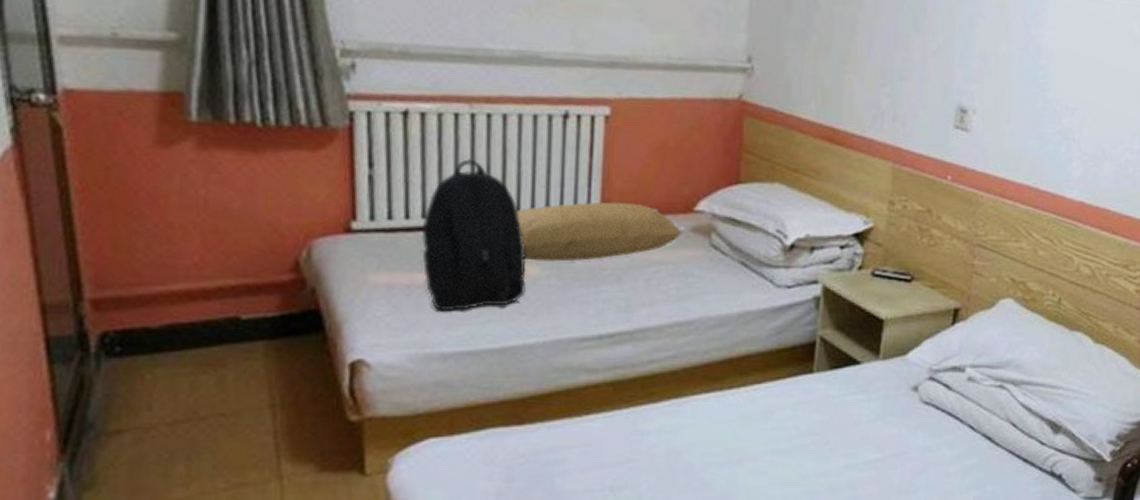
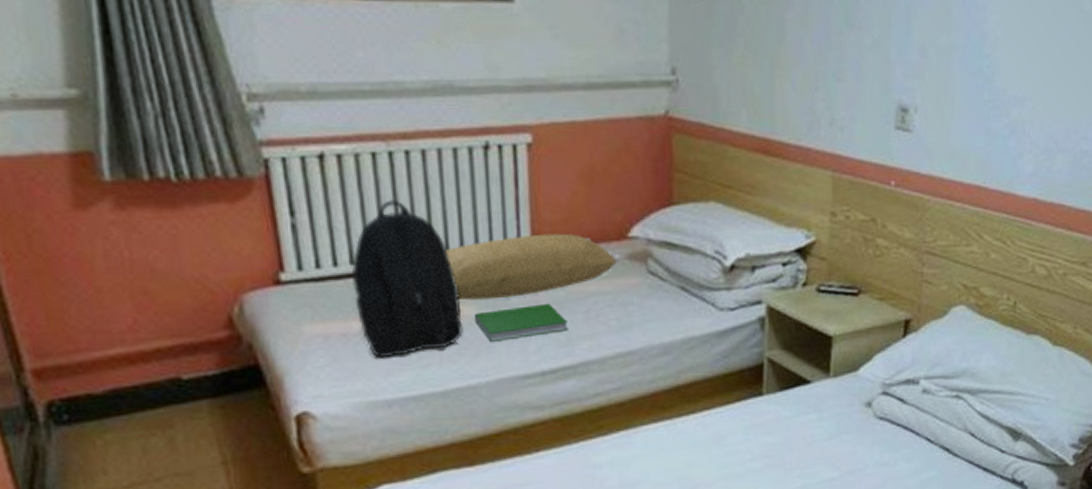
hardcover book: none [538,269,629,304] -> present [475,303,568,343]

